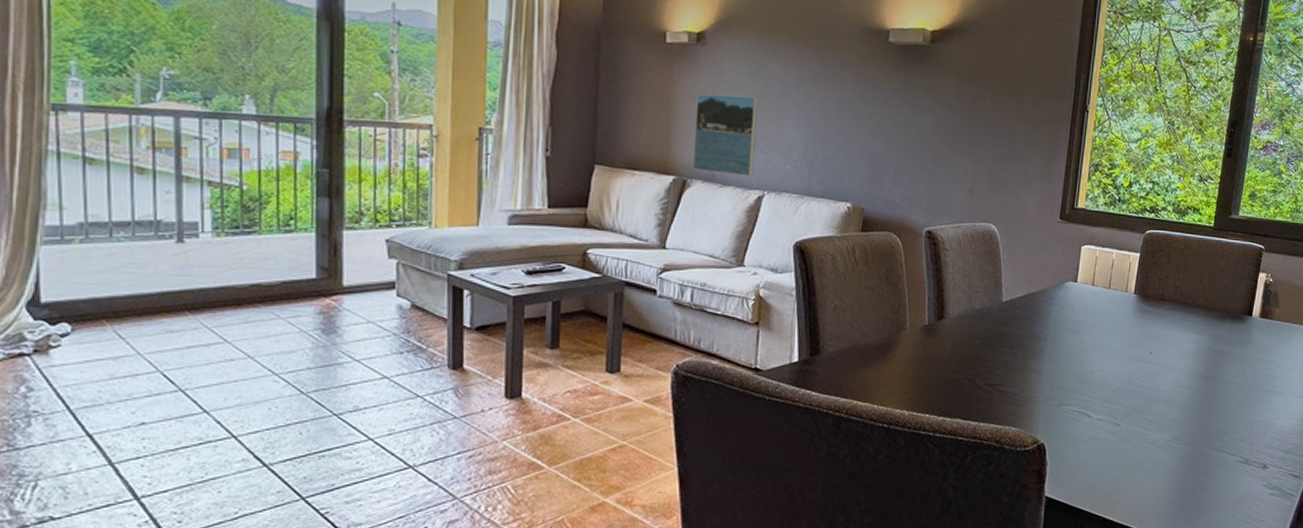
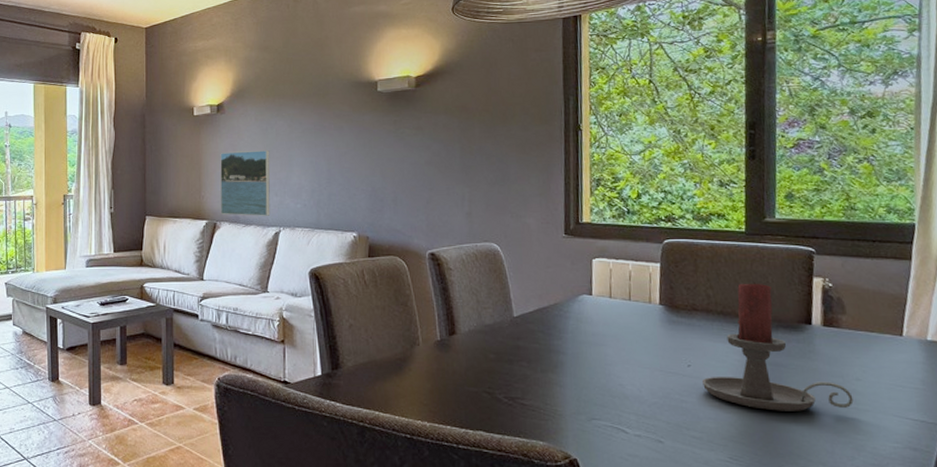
candle holder: none [1160,274,1273,394] -> present [702,281,854,411]

